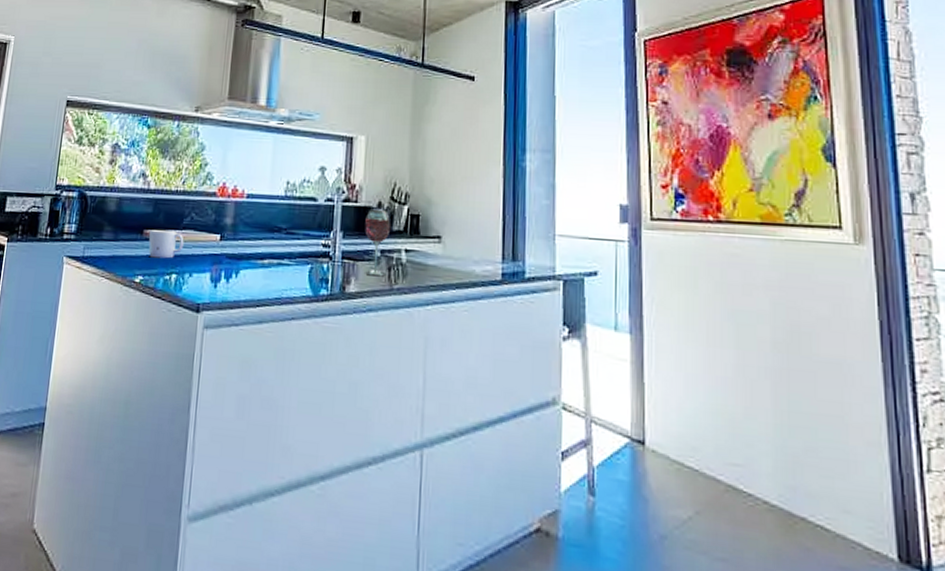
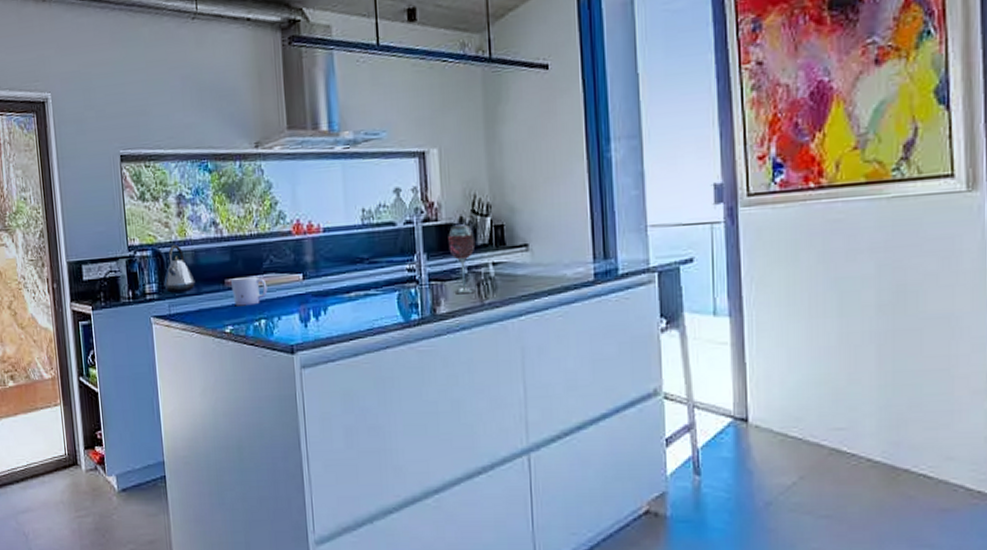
kettle: none [83,189,115,237] -> present [164,244,195,293]

